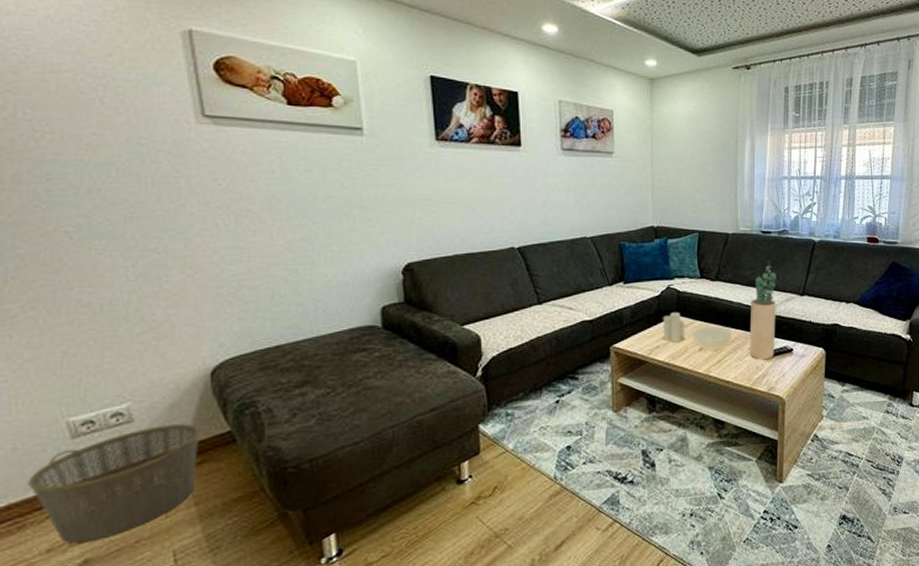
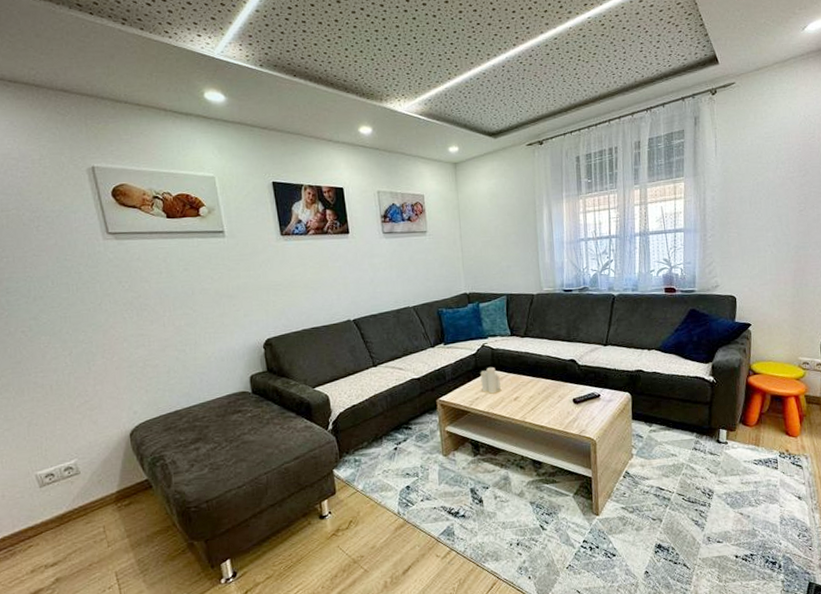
basket: present [27,424,201,544] -> none [14,474,127,566]
bowl: present [691,326,733,352] -> none [506,377,544,401]
vase: present [749,261,777,360] -> none [558,316,584,406]

